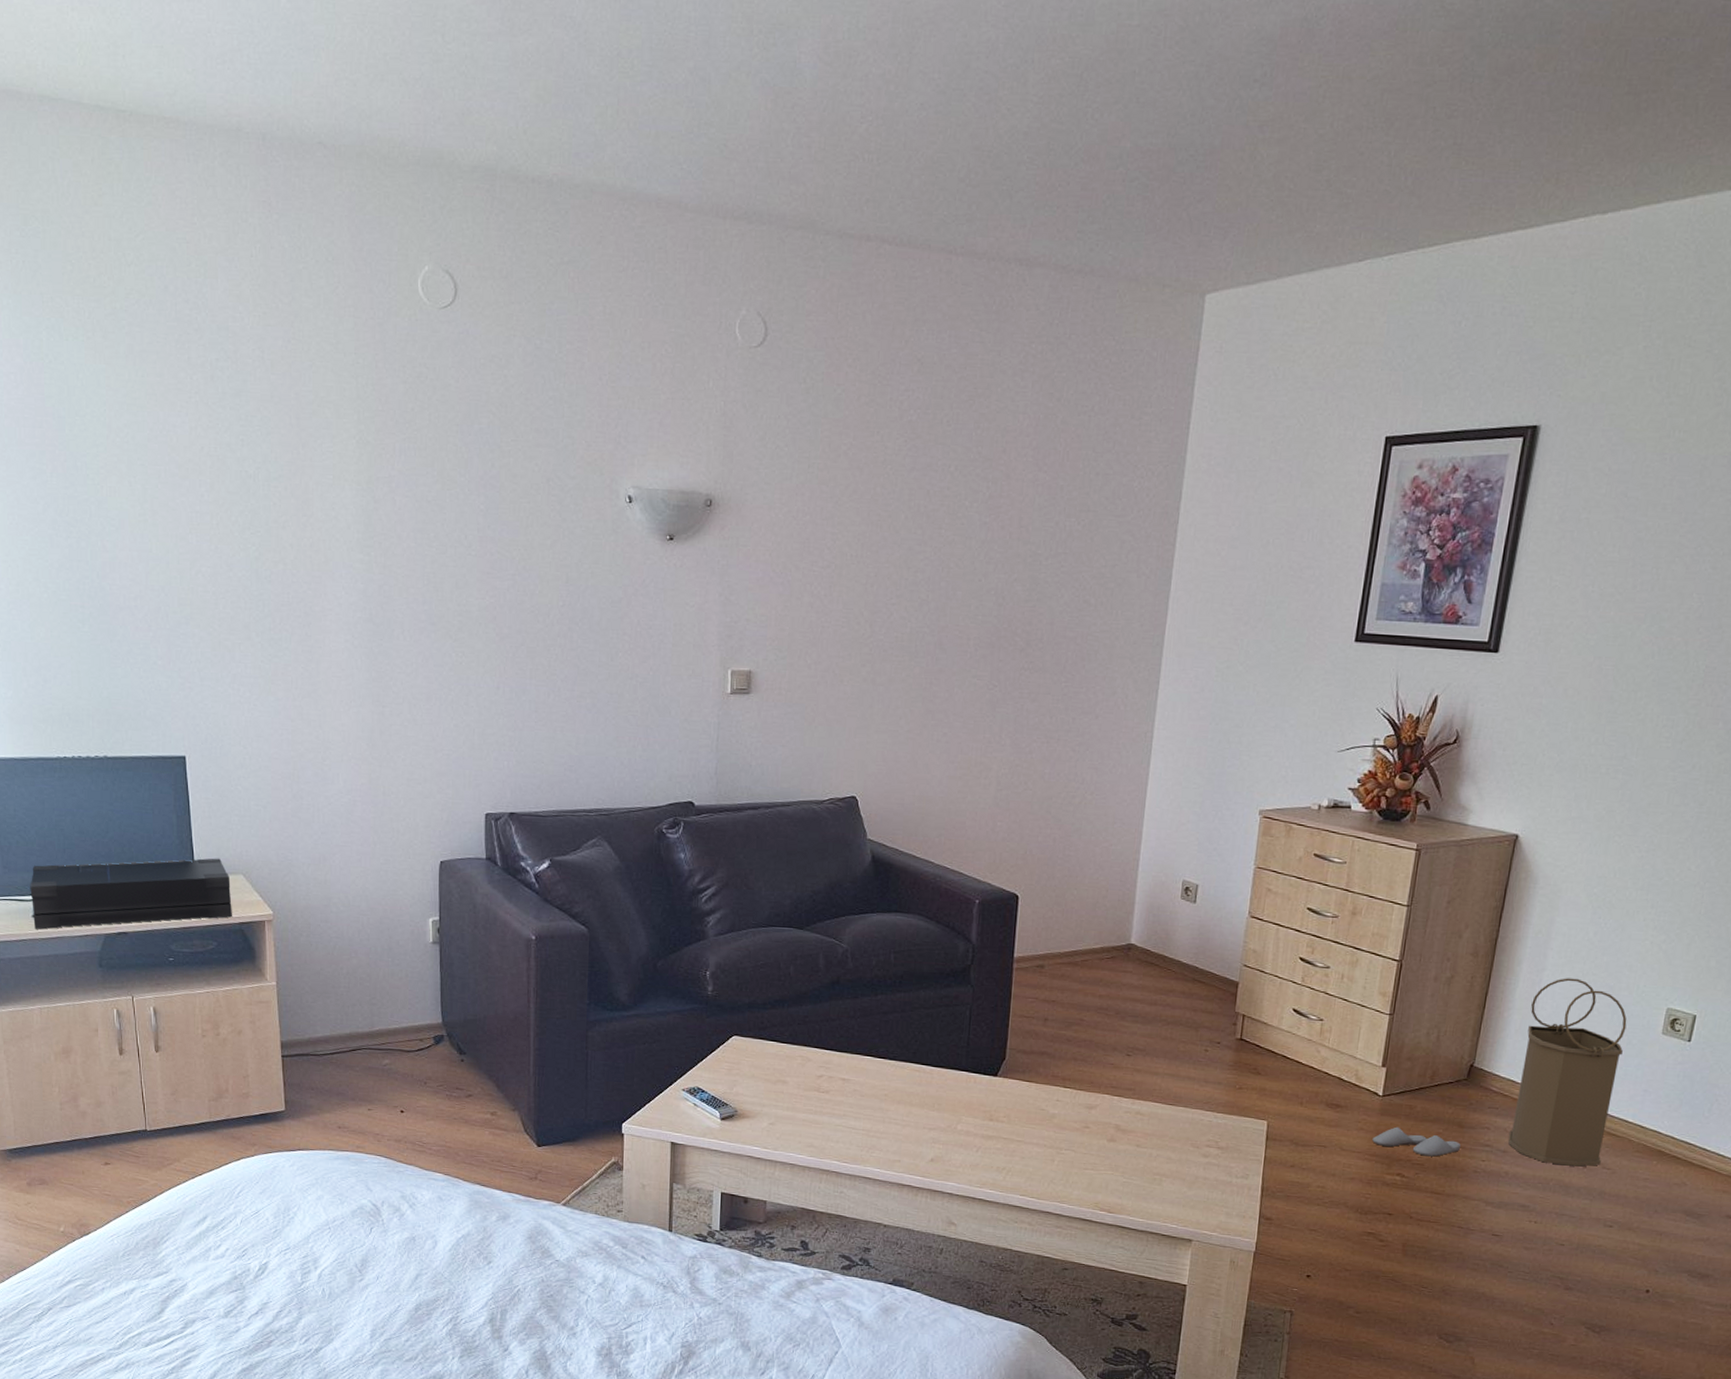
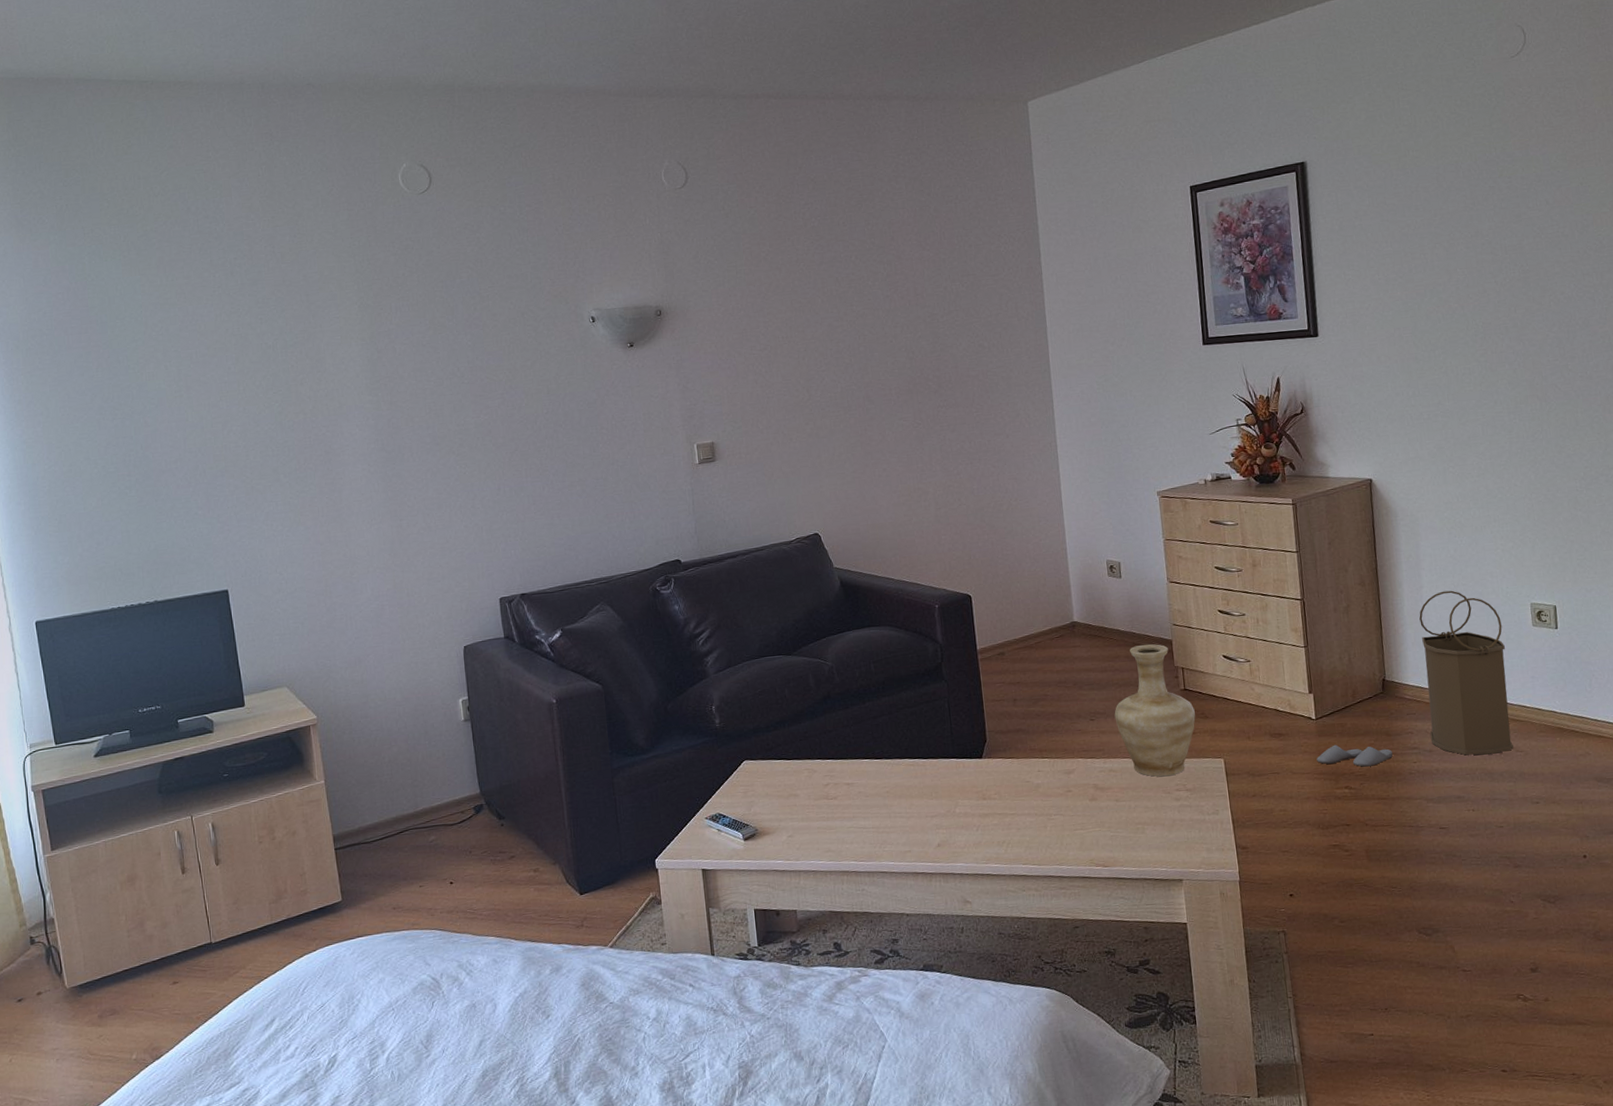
game console: present [30,858,232,929] -> none [91,675,280,768]
vase: none [1154,981,1247,1130] -> present [1114,644,1196,777]

